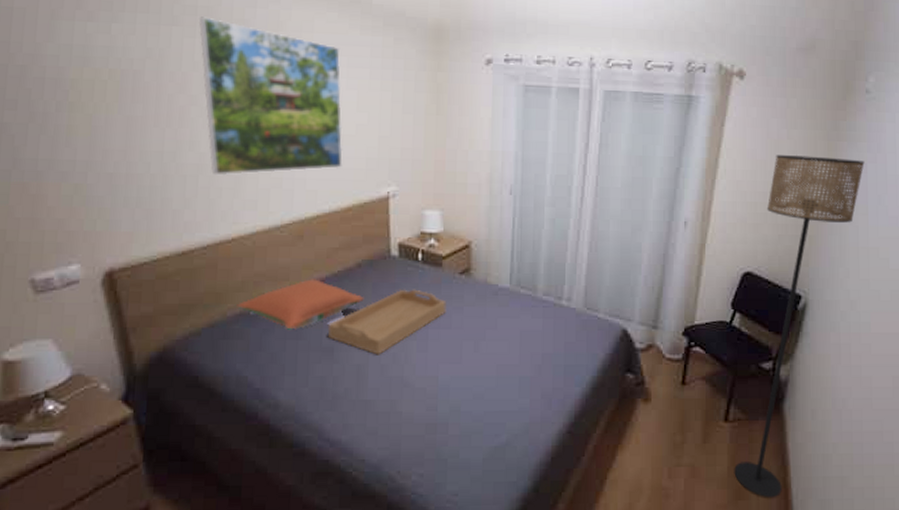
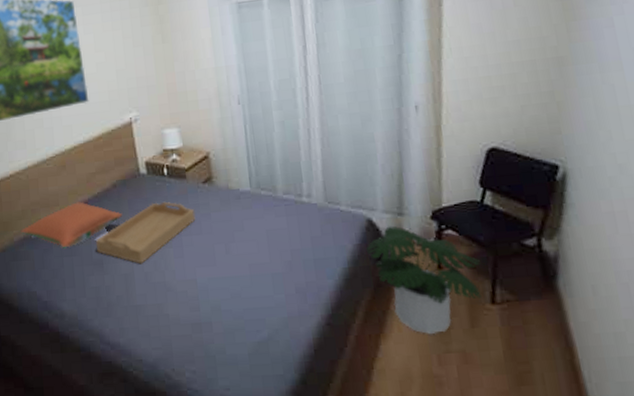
potted plant: none [618,338,720,448] -> present [366,226,481,335]
floor lamp: present [734,154,865,499] -> none [502,14,610,383]

